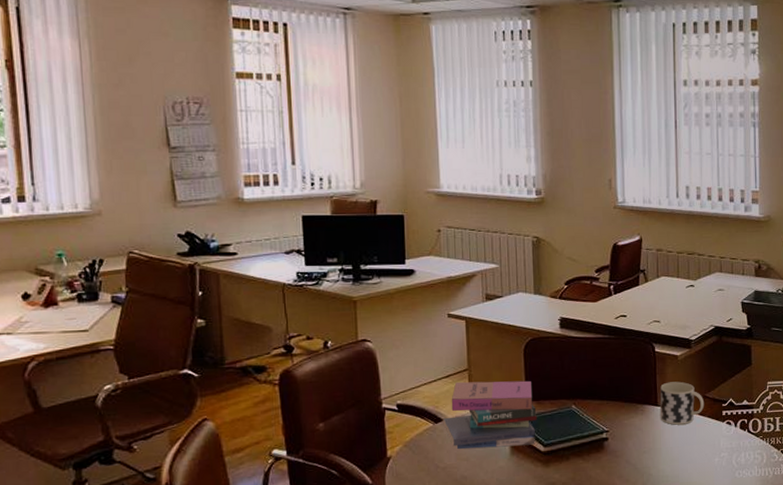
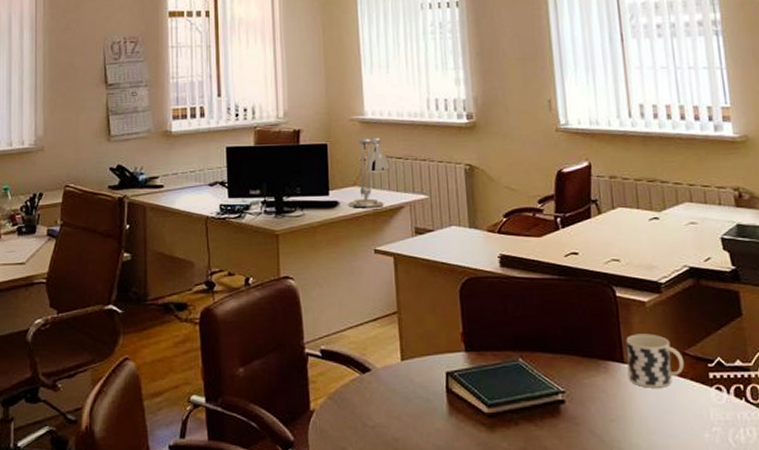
desk lamp: none [424,210,465,276] -> present [348,137,392,208]
books: present [443,380,537,449] -> none [371,326,478,406]

